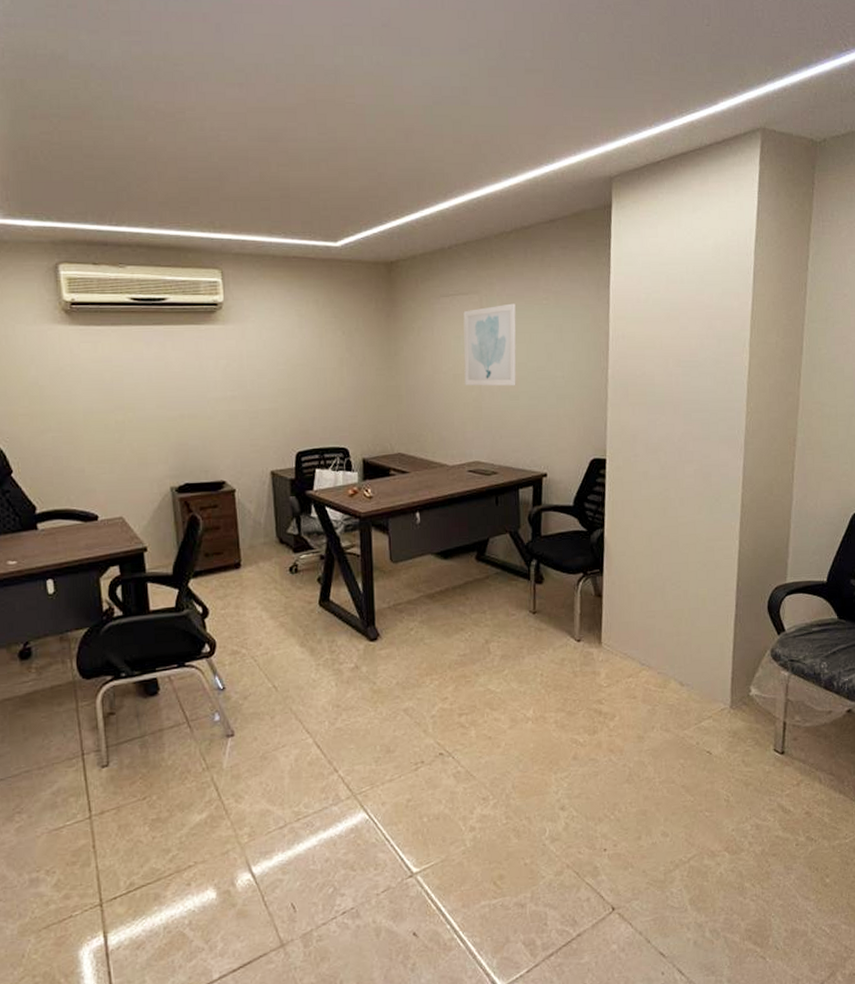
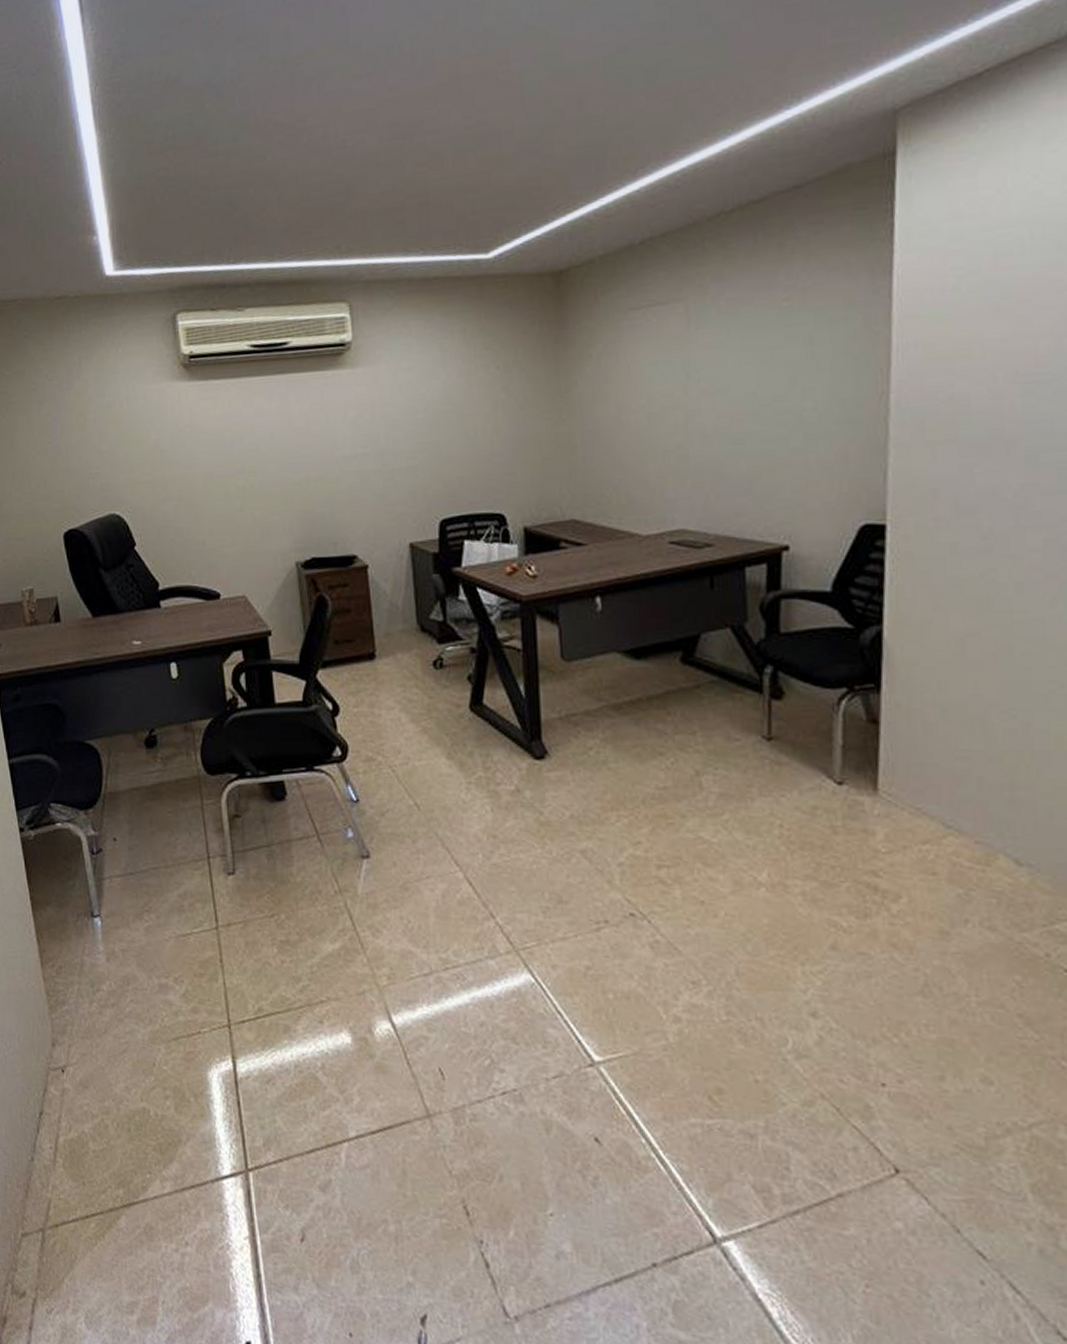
wall art: present [463,303,517,386] -> none [661,310,742,428]

